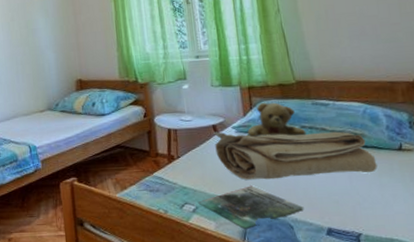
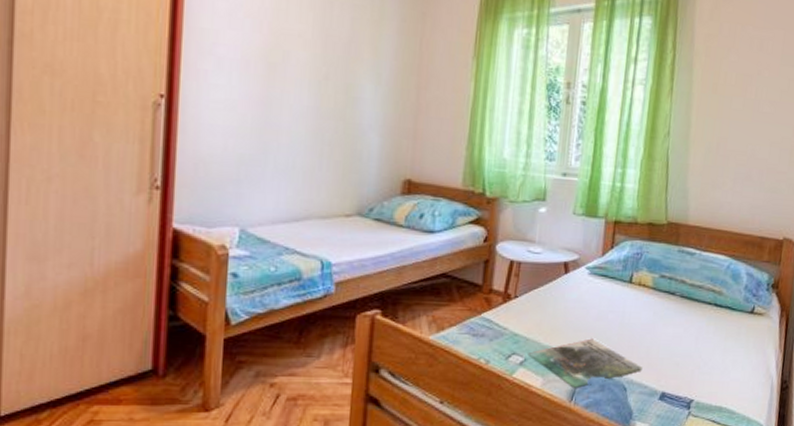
towel: present [212,131,378,180] -> none [561,270,727,335]
teddy bear: present [246,102,306,138] -> none [600,241,665,287]

